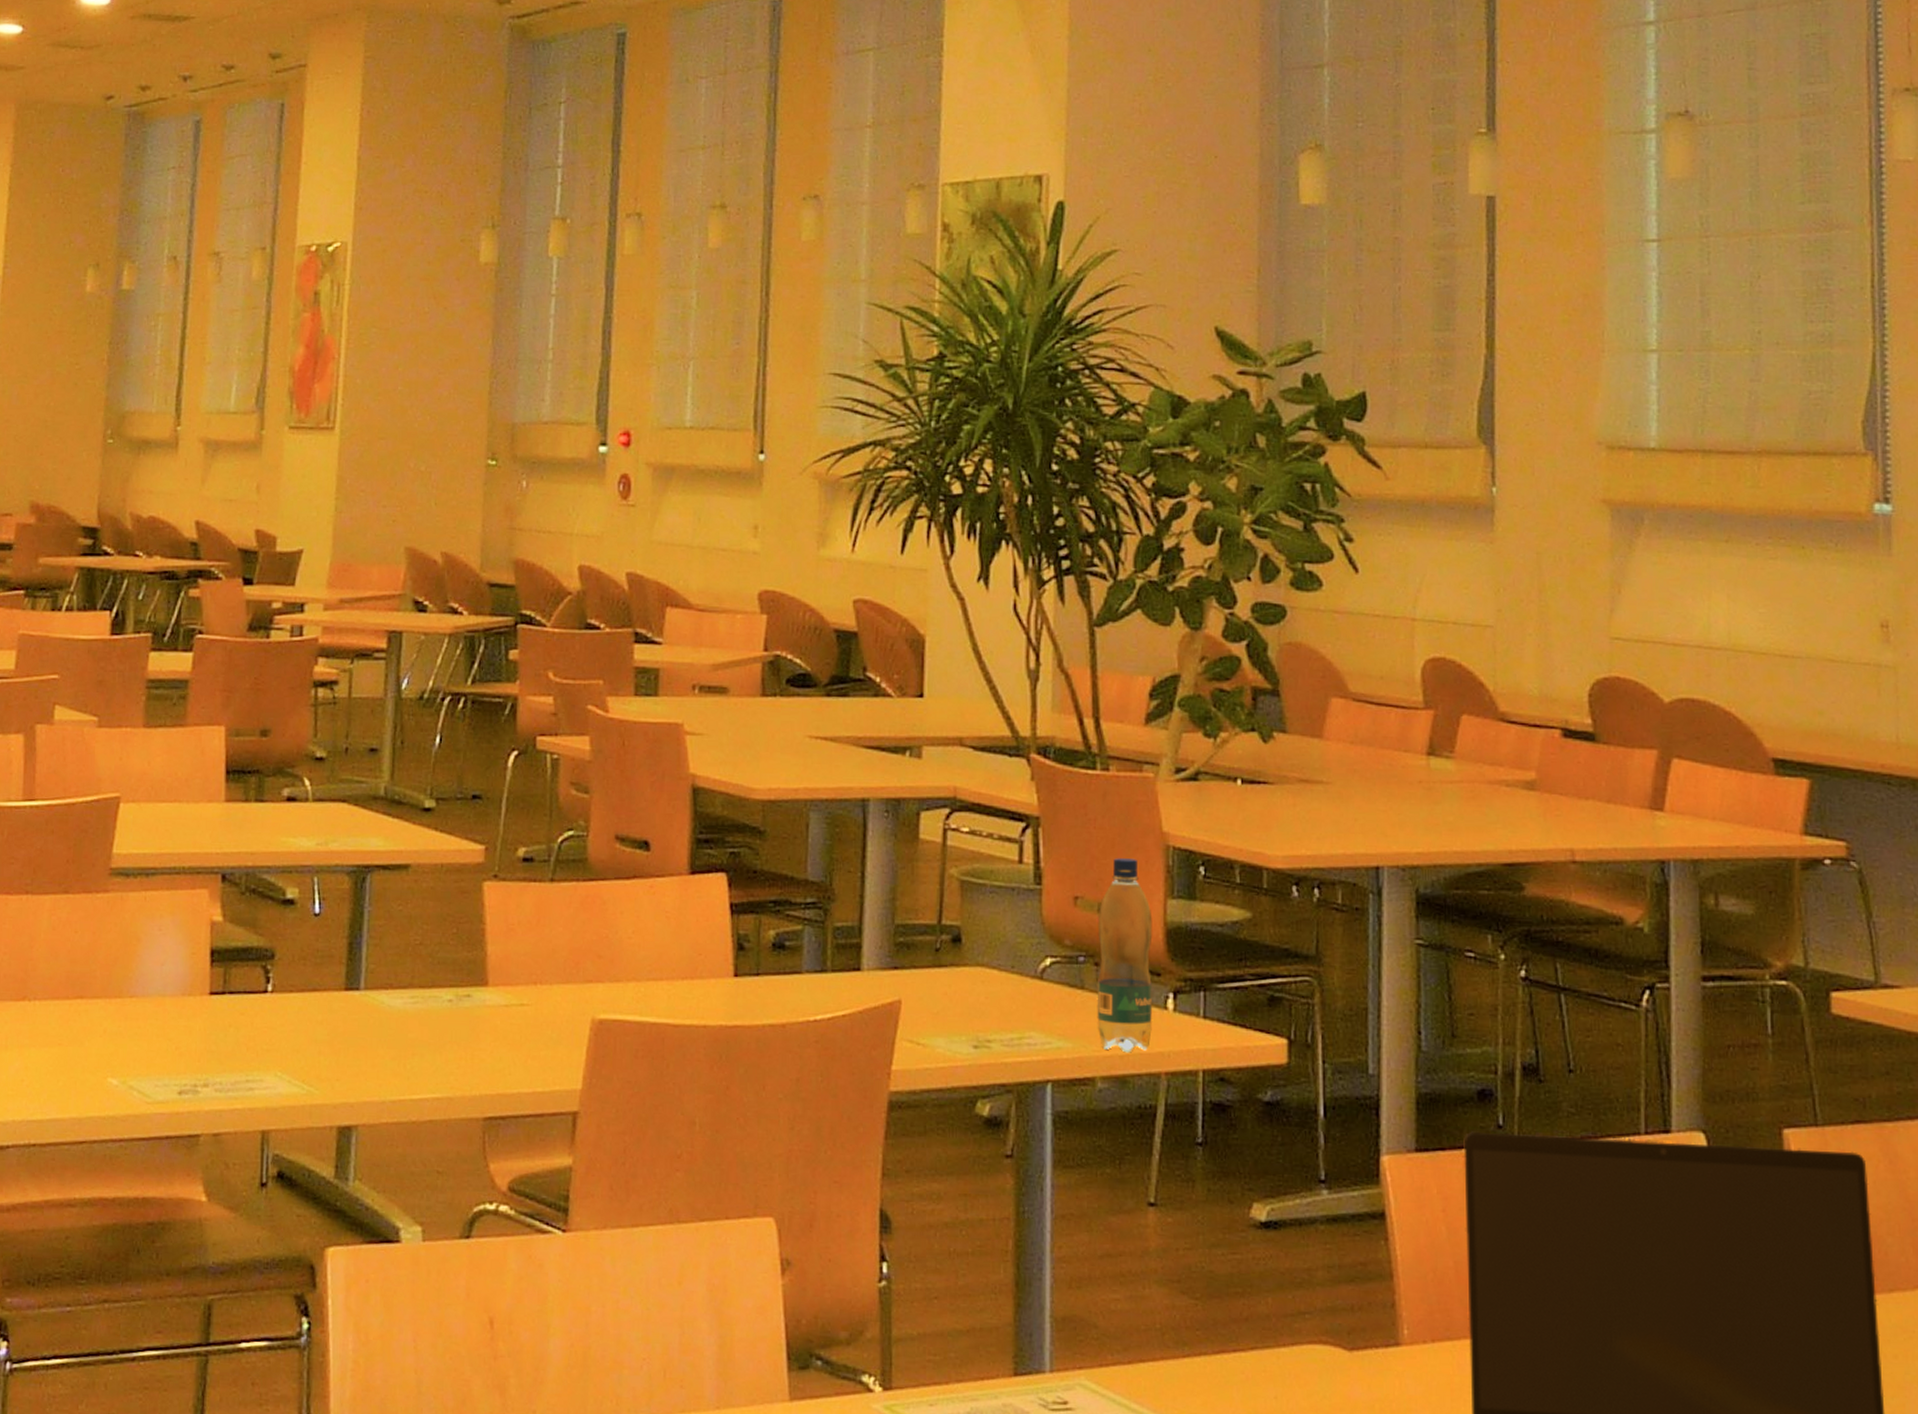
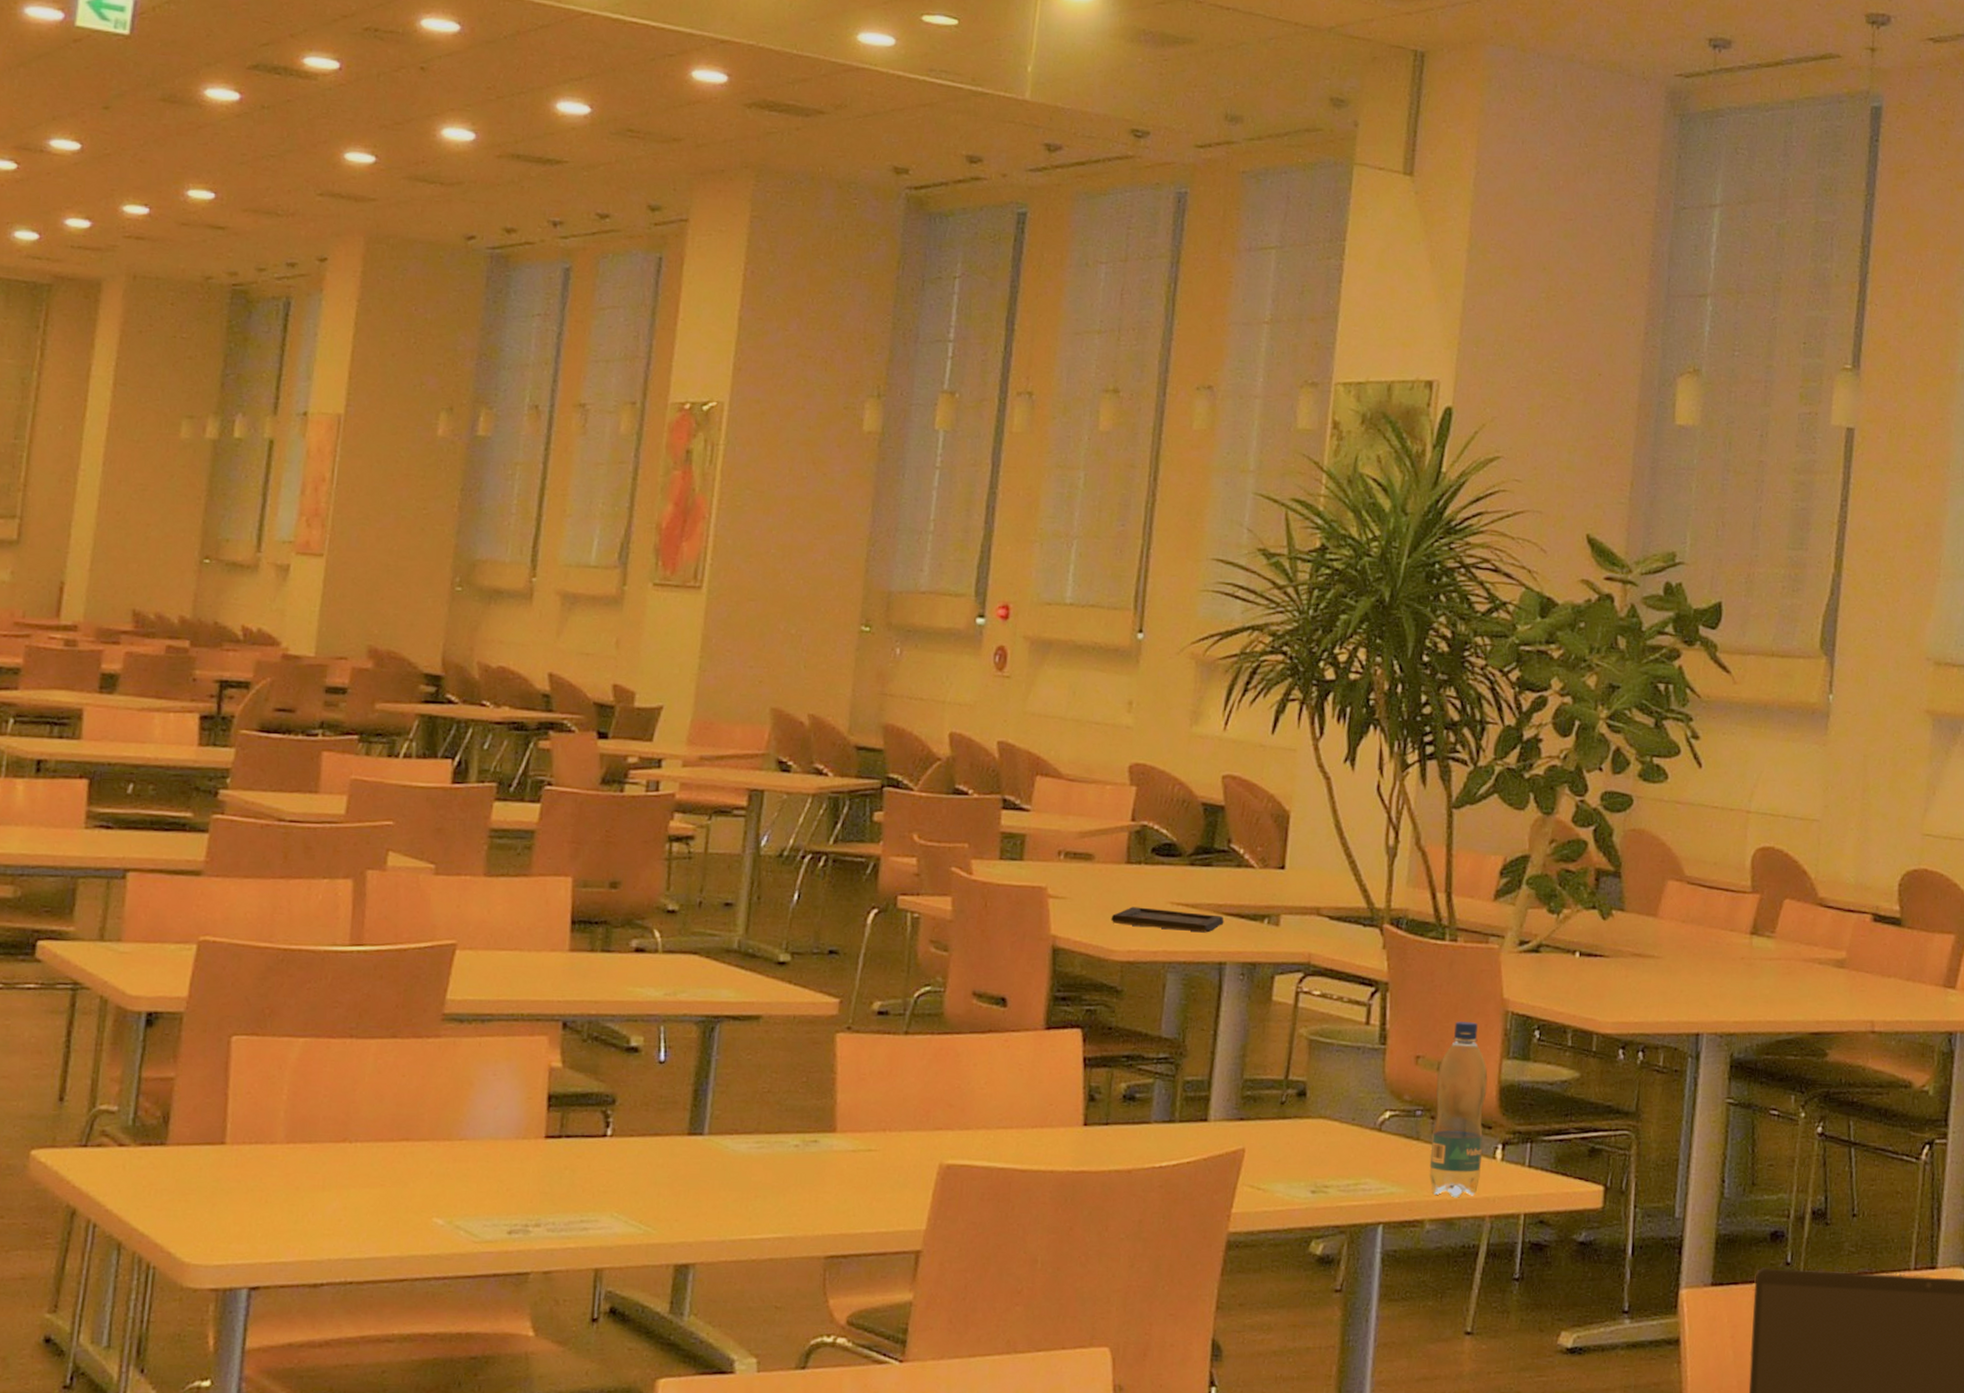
tray: none [749,742,865,768] -> present [1111,907,1224,933]

